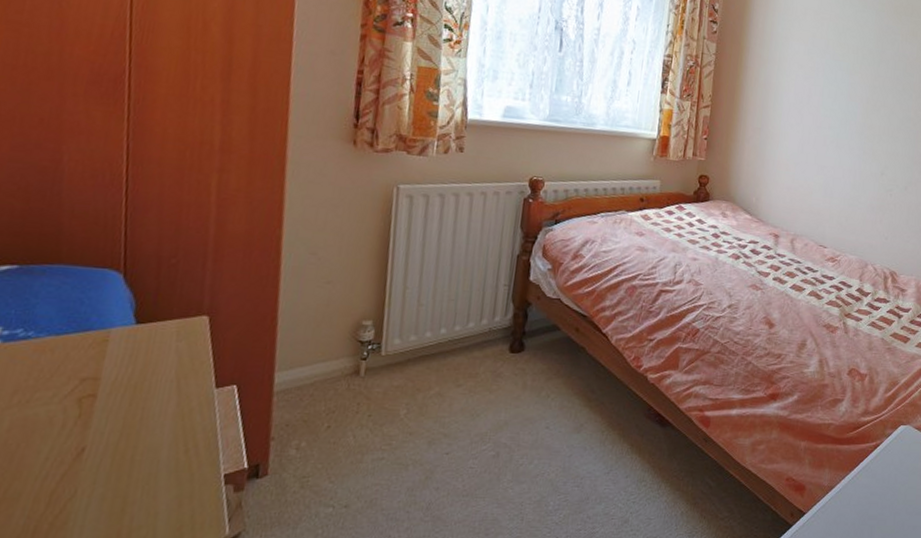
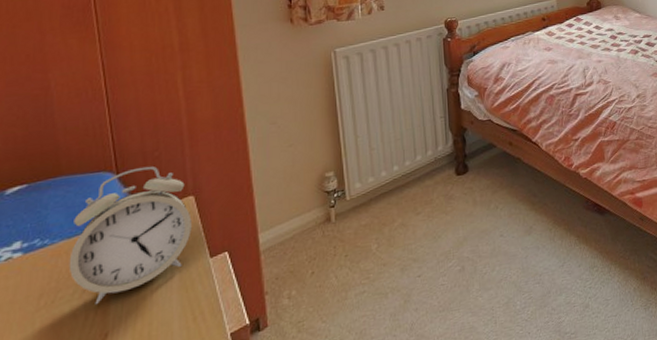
alarm clock: none [51,272,202,413] -> present [68,166,192,304]

